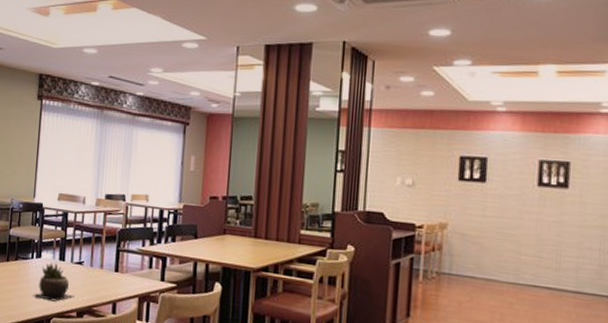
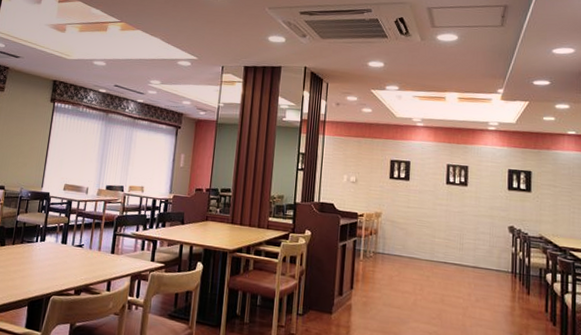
succulent plant: present [32,262,74,302] -> none [34,245,73,281]

